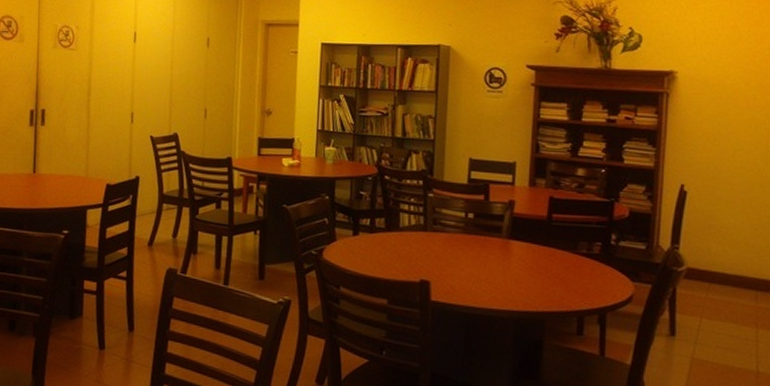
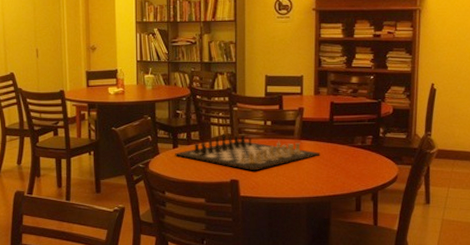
gameboard: none [355,223,534,273] -> present [175,133,320,171]

